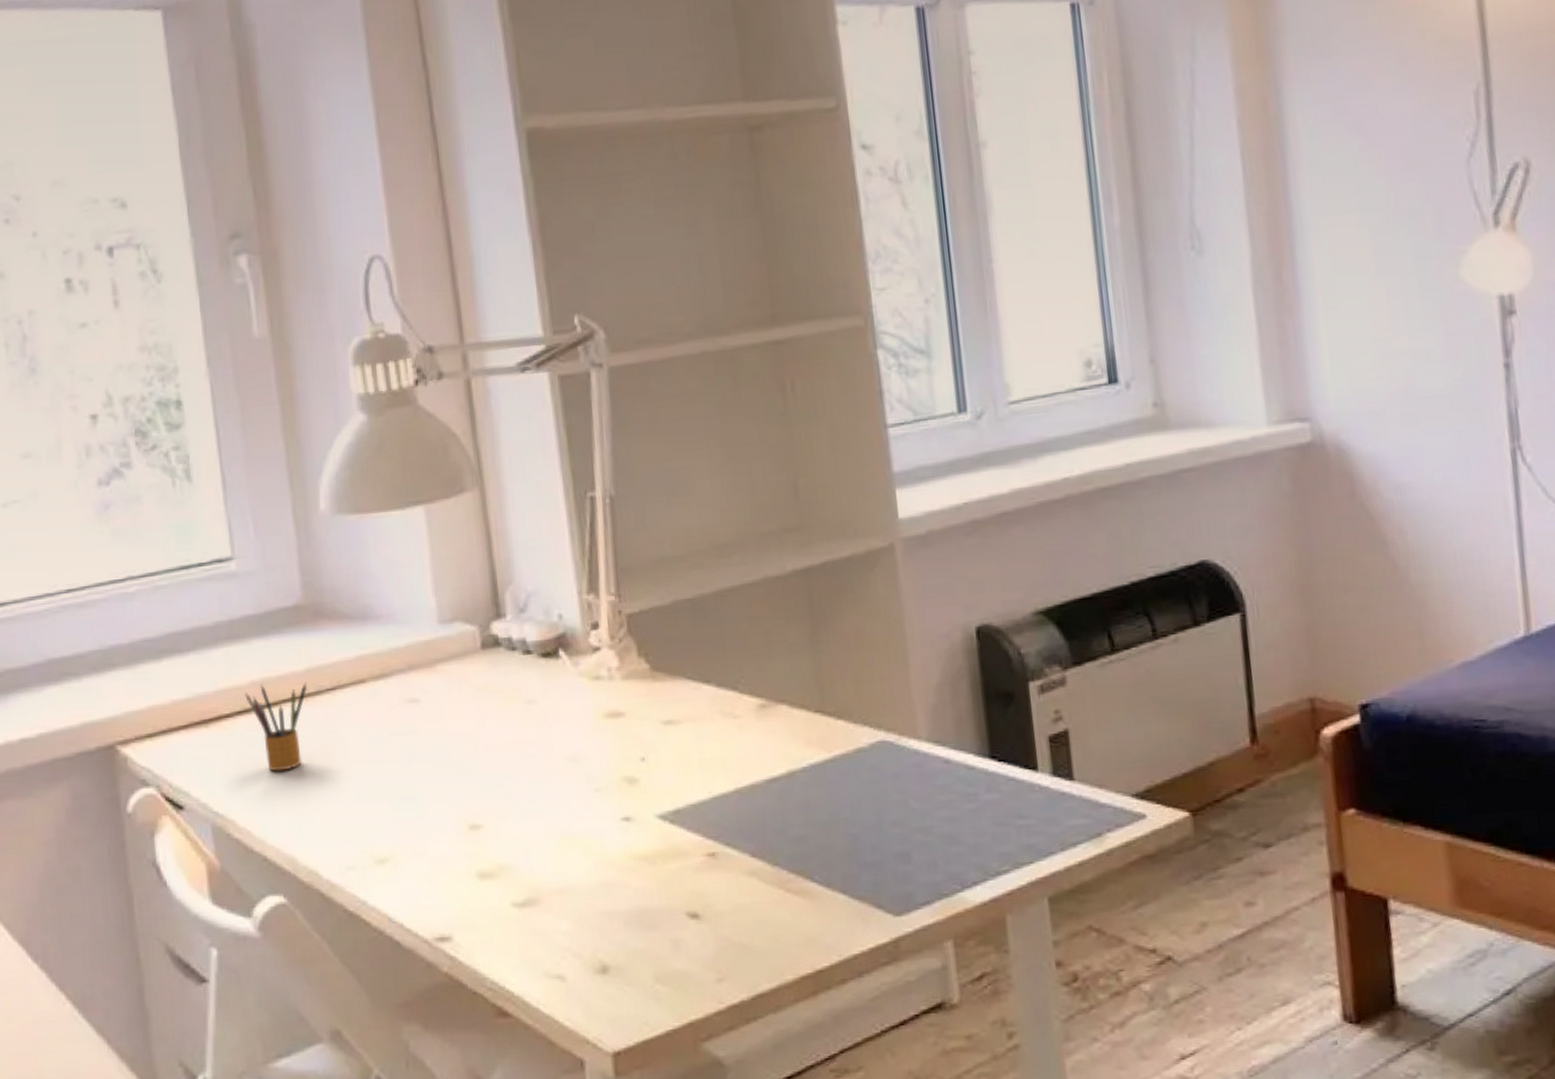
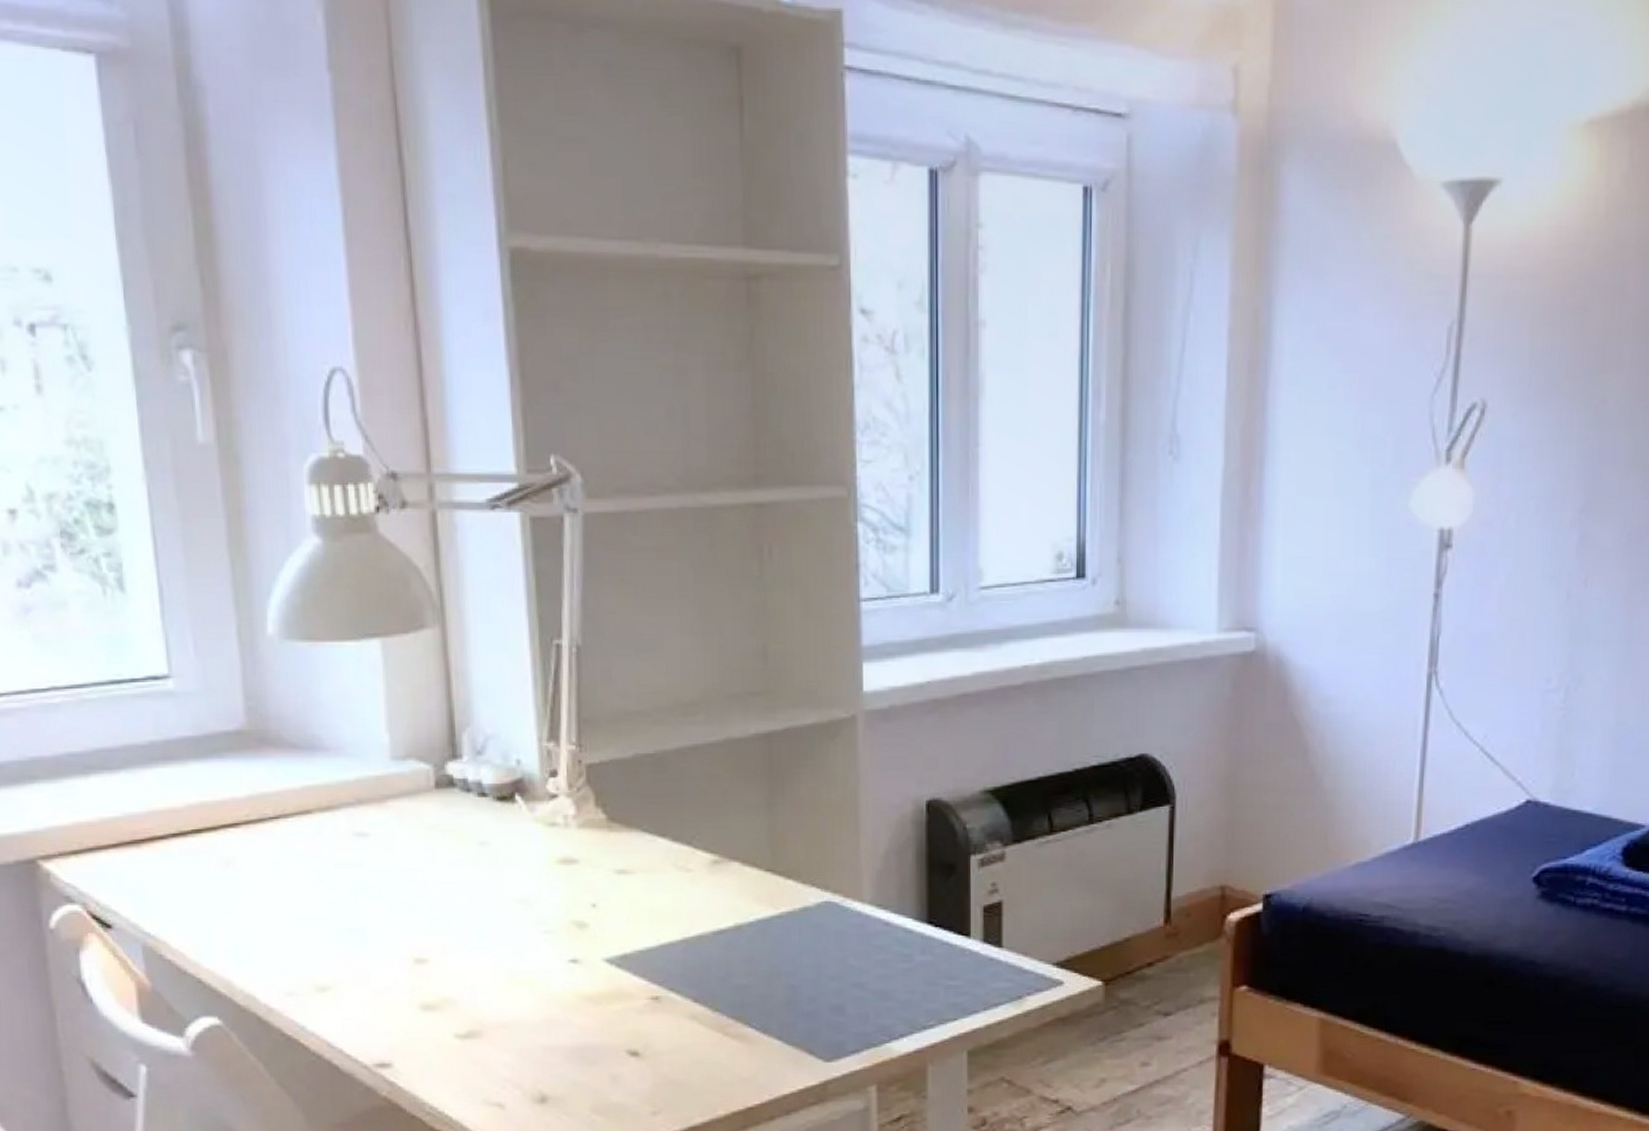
pencil box: present [245,681,308,772] -> none [181,808,249,896]

